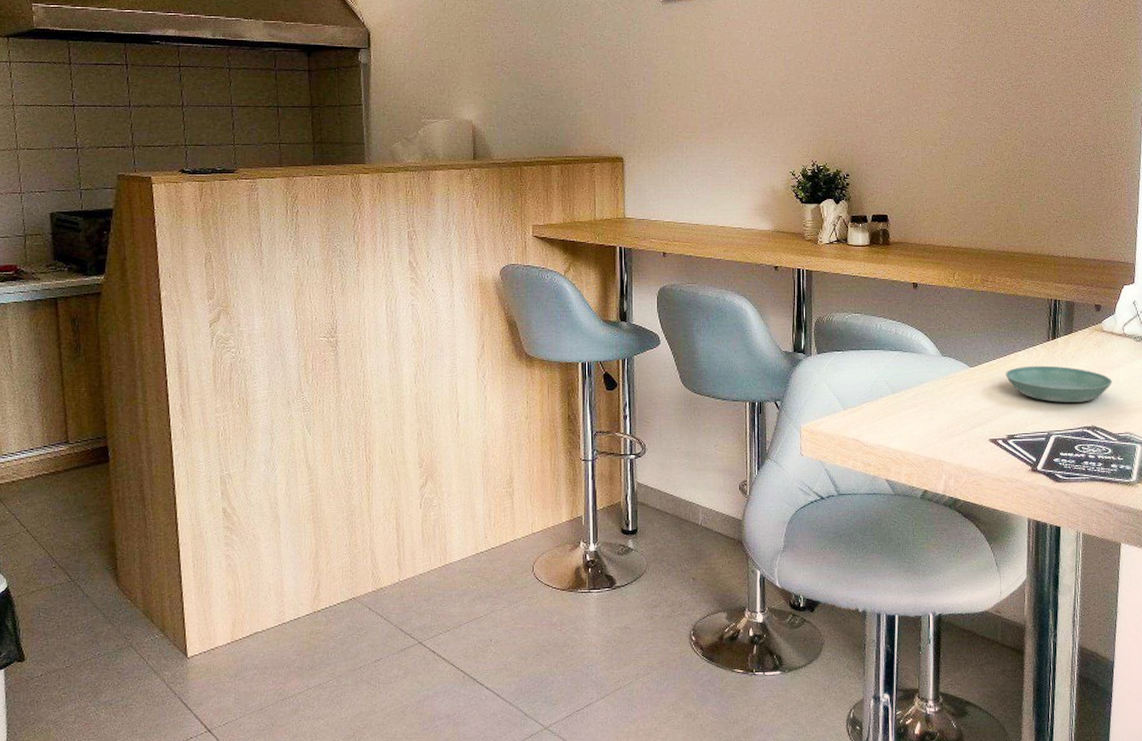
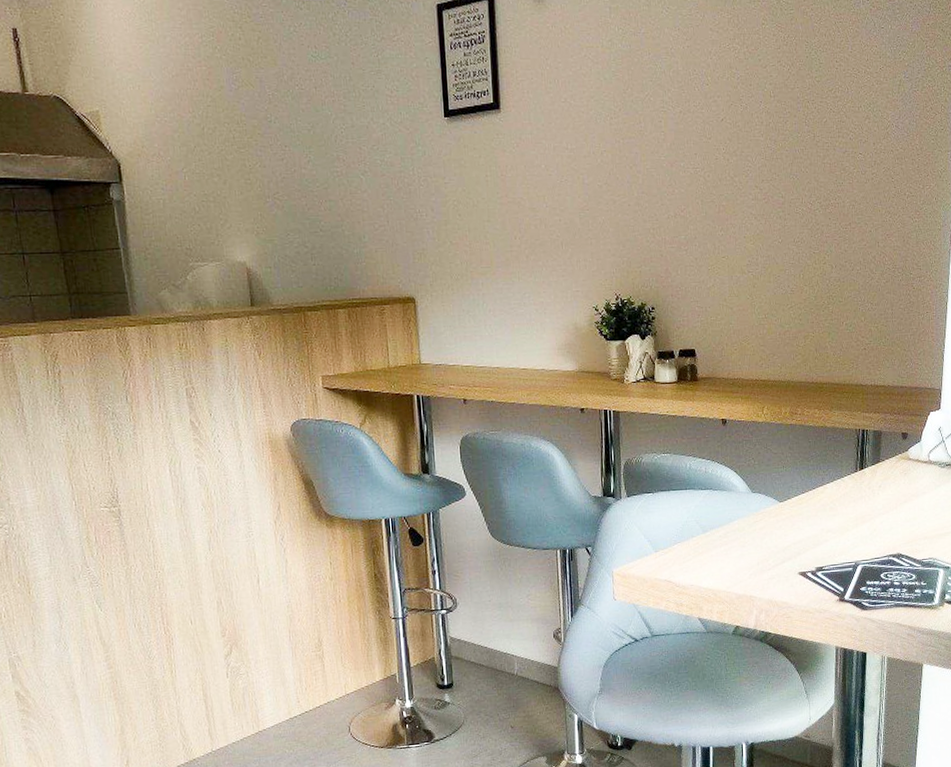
saucer: present [1005,365,1113,403] -> none [814,496,918,533]

